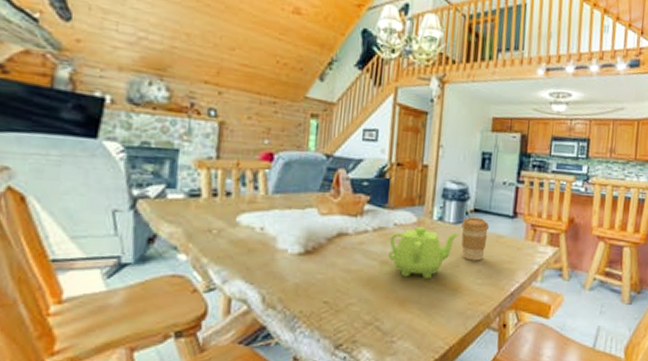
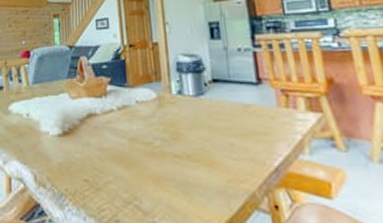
teapot: present [388,226,460,279] -> none [134,101,202,155]
coffee cup: present [460,217,489,261] -> none [201,88,234,133]

